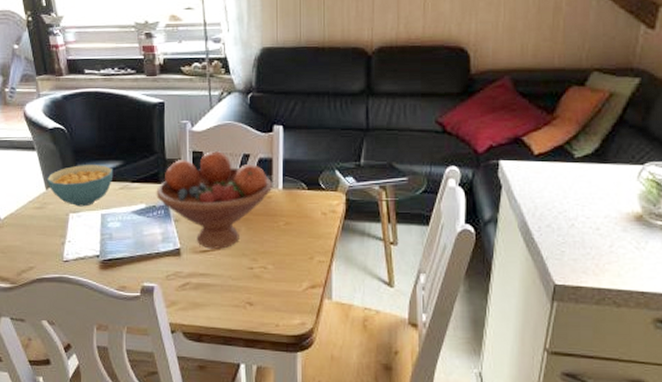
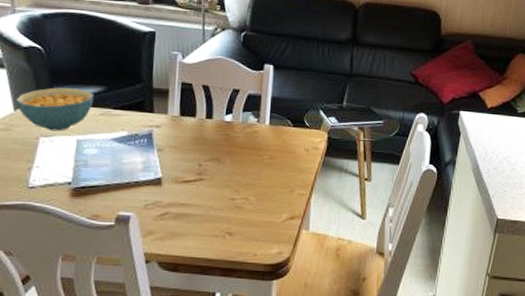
fruit bowl: present [156,151,273,249] -> none [139,84,260,180]

